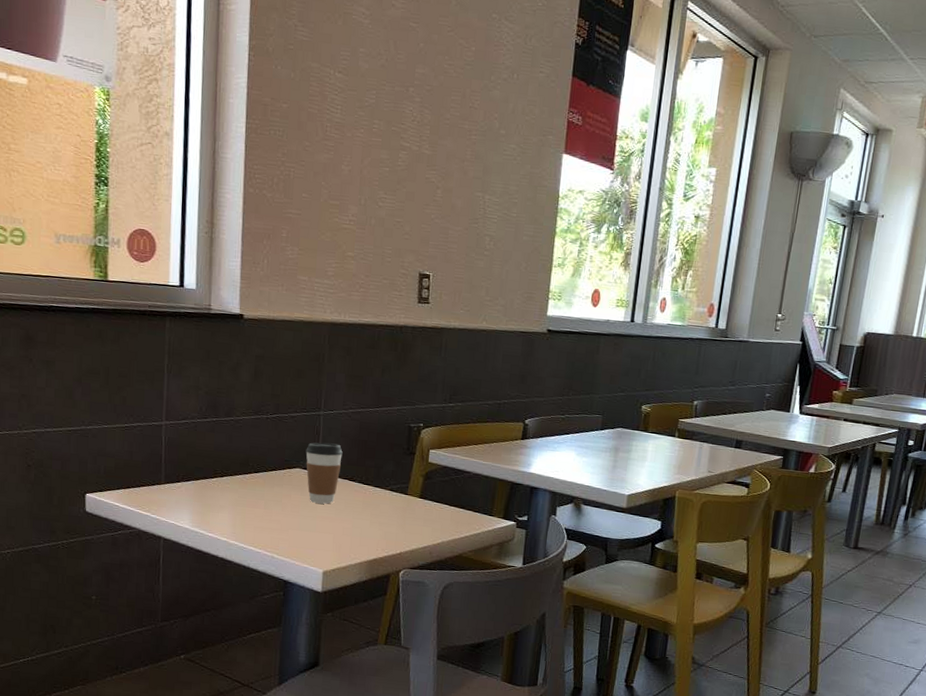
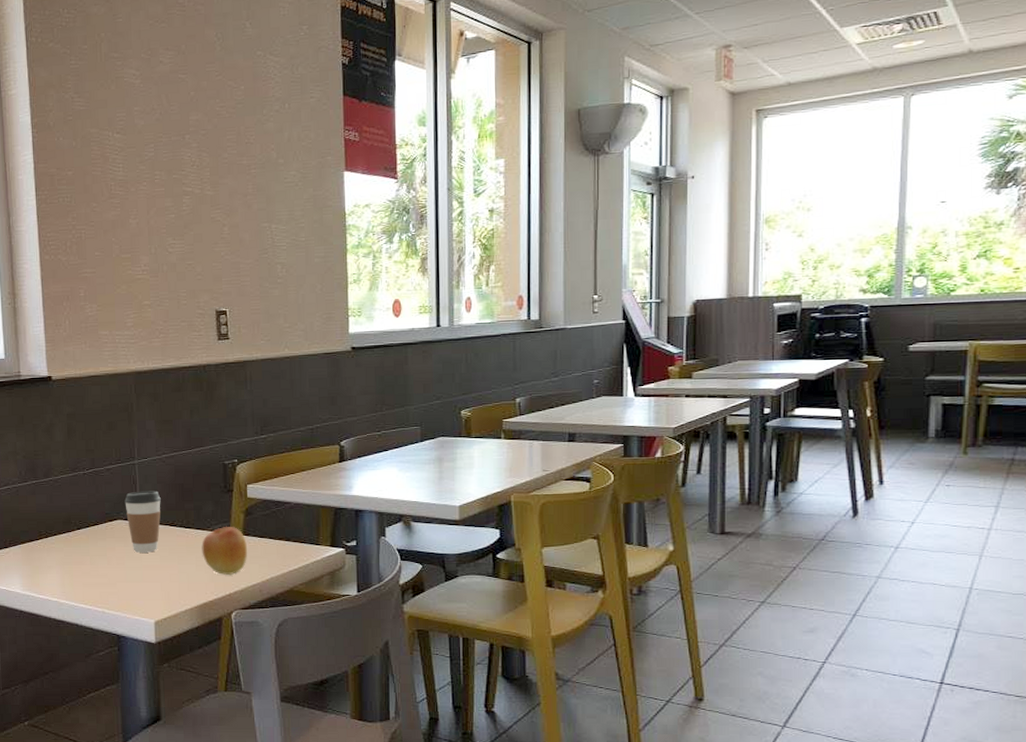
apple: none [377,487,423,535] -> present [201,526,248,576]

